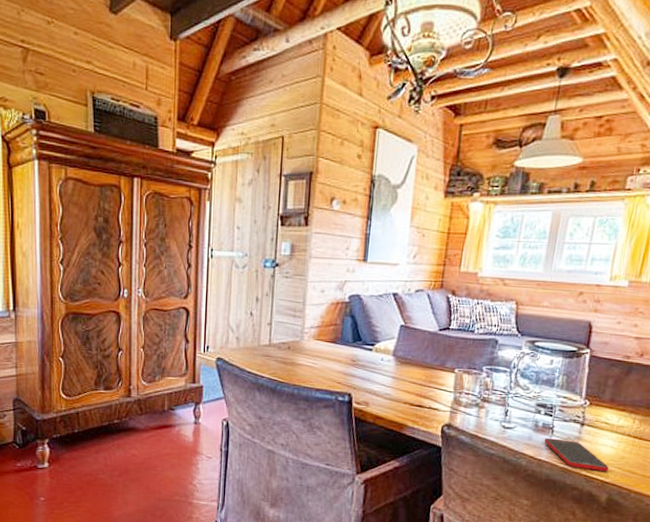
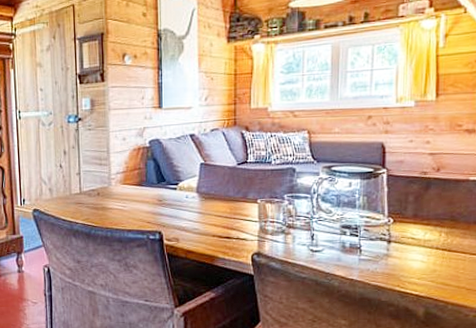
cell phone: present [544,438,609,471] -> none [354,257,422,286]

